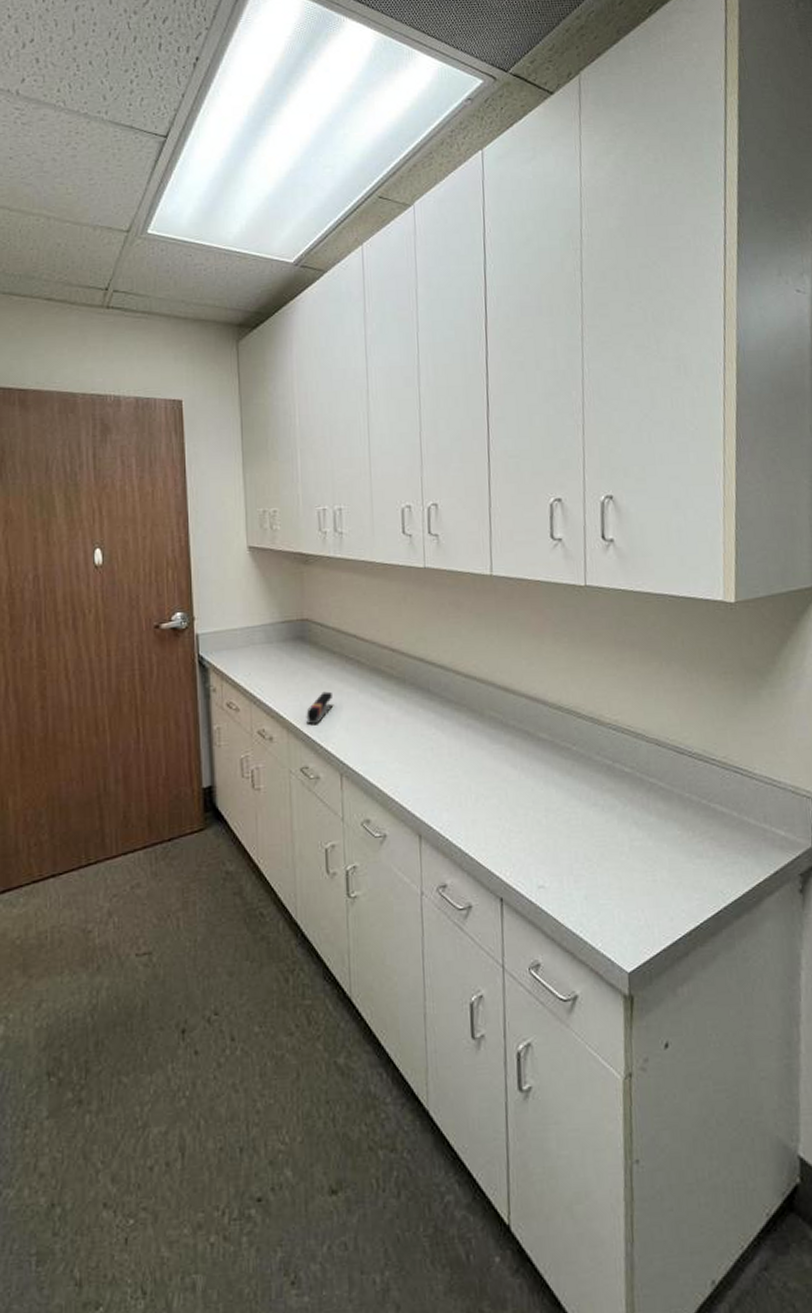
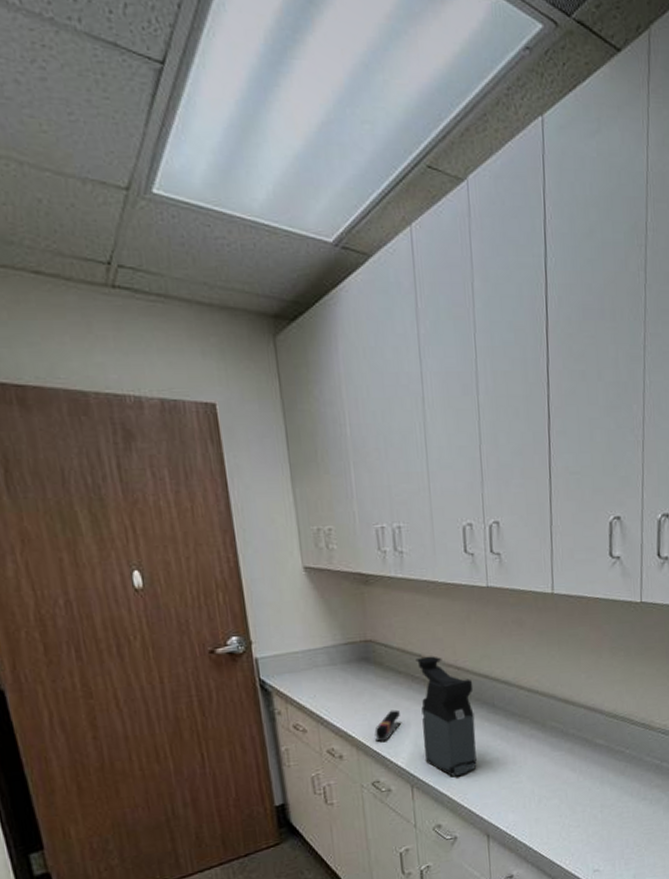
coffee maker: none [350,636,410,766] -> present [415,656,477,776]

